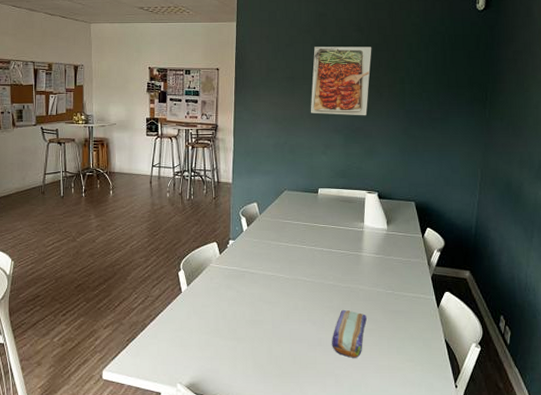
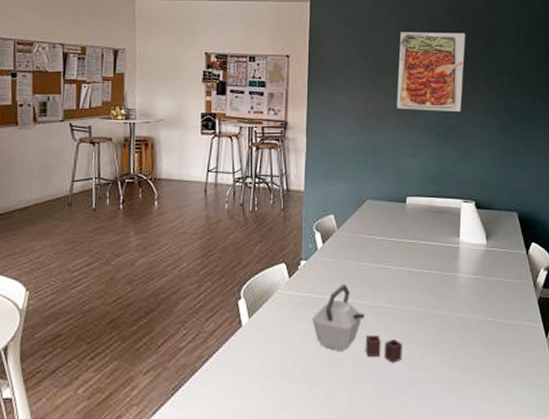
kettle: none [239,259,315,325] -> present [312,283,403,363]
pencil case: present [332,309,367,358] -> none [424,342,465,402]

